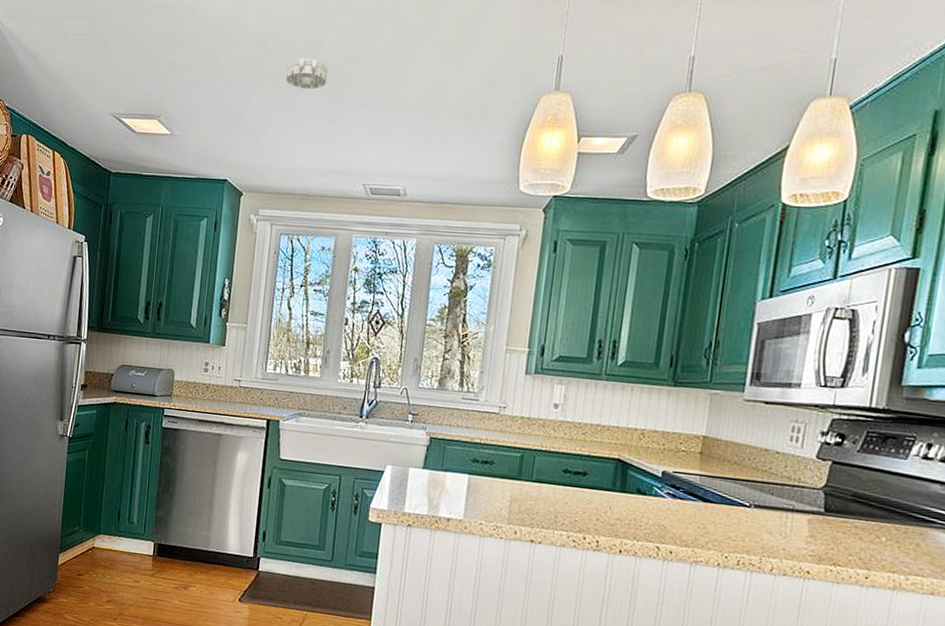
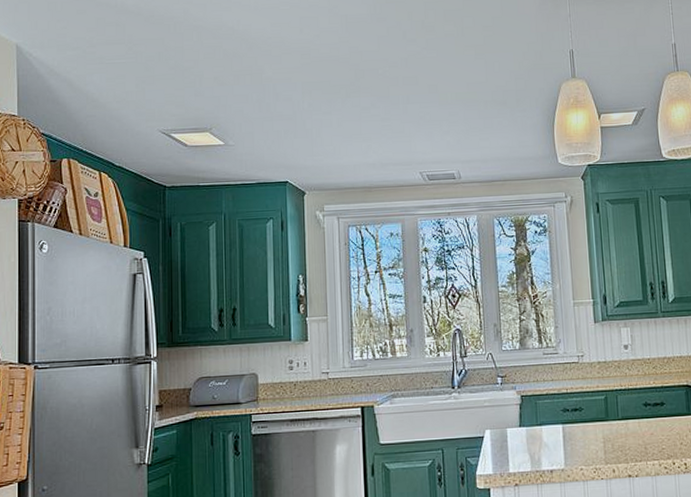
smoke detector: present [285,57,329,90] -> none [332,65,372,93]

